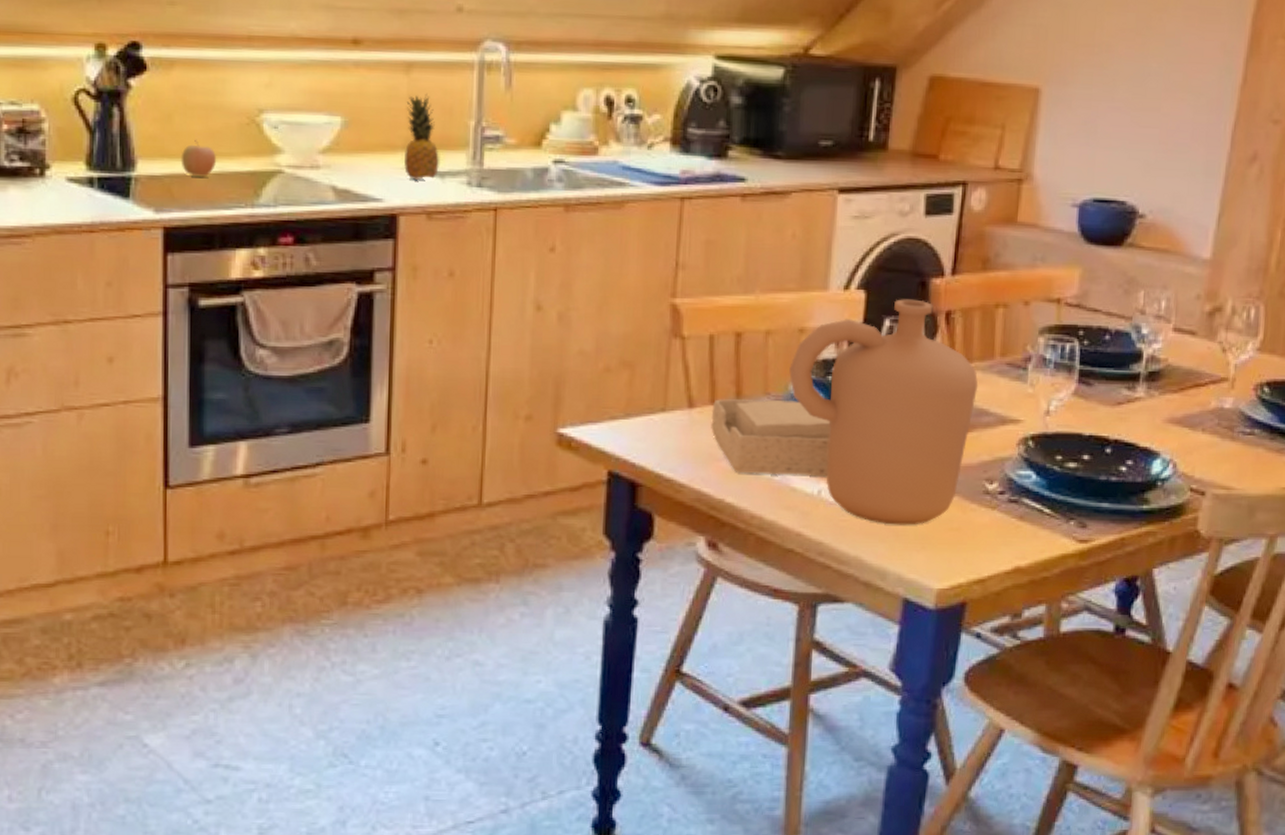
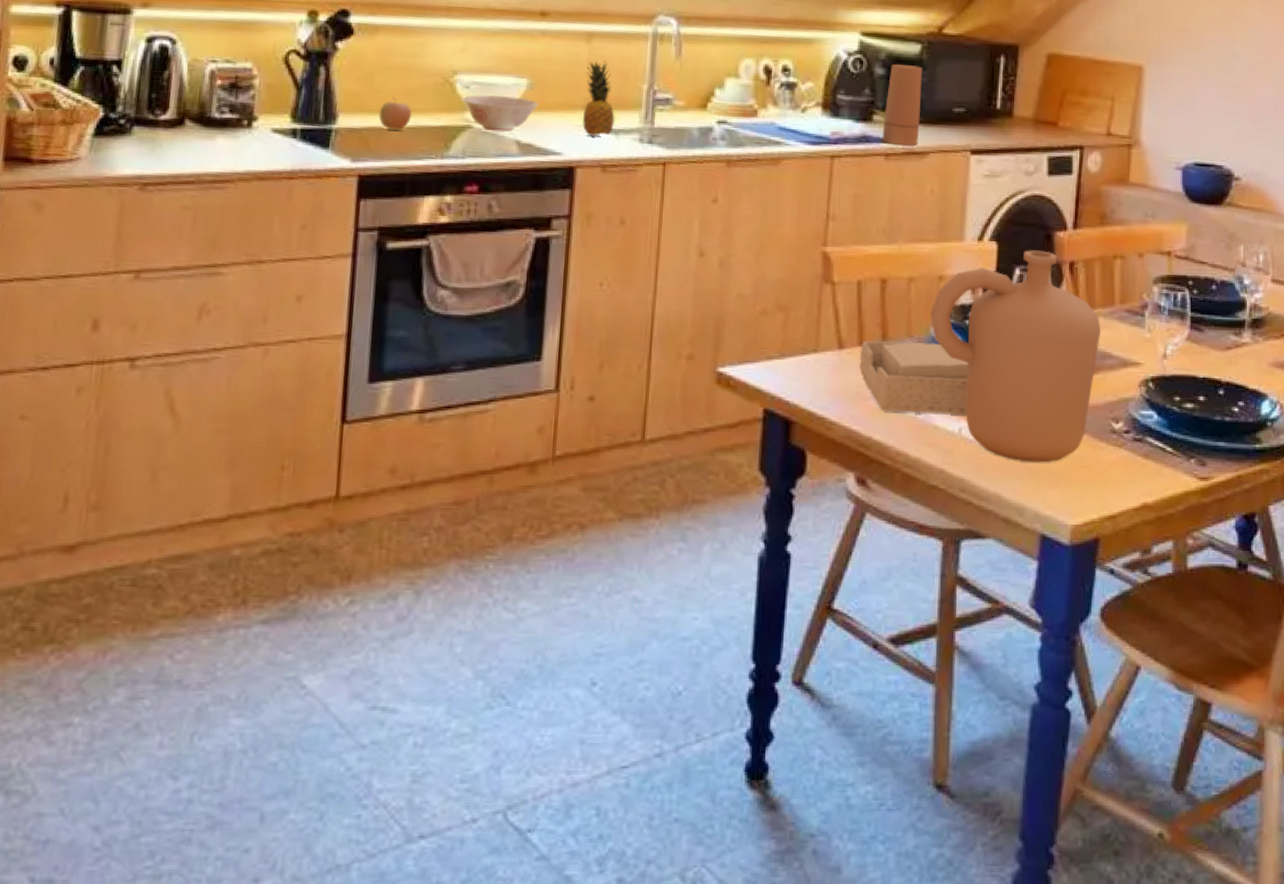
bowl: none [269,136,356,178] -> present [460,95,540,133]
canister: none [738,91,785,185] -> present [882,64,923,146]

